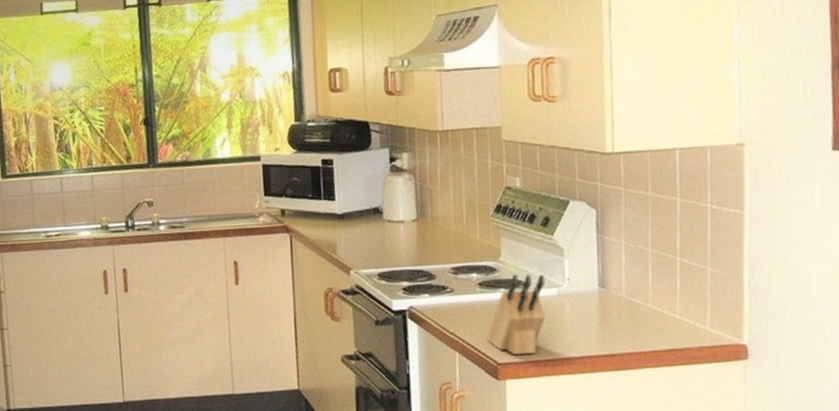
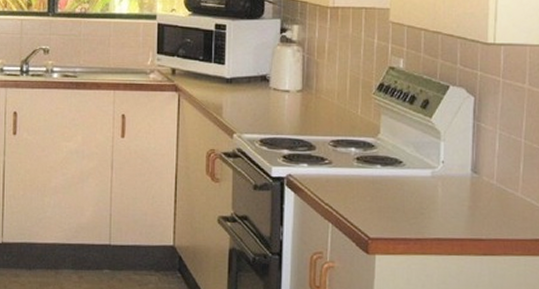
knife block: present [486,274,546,355] -> none [359,152,421,231]

